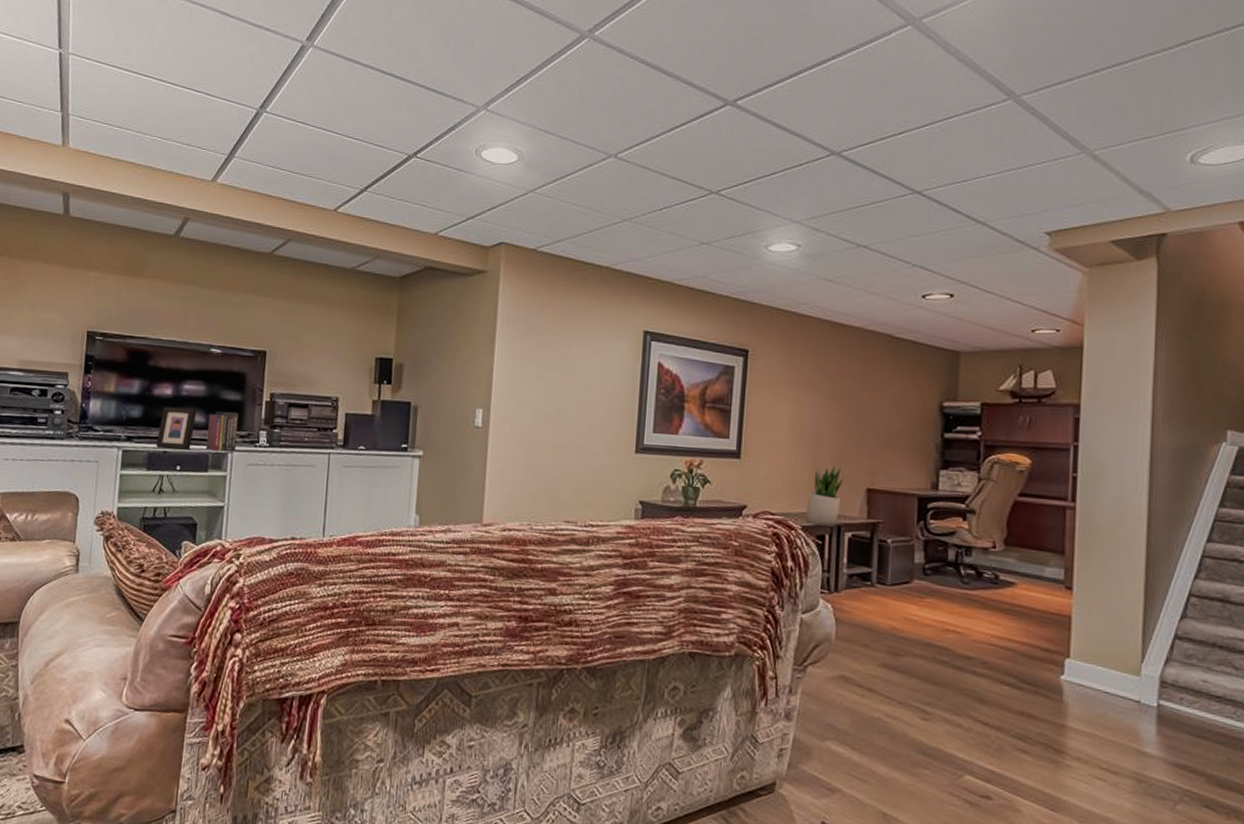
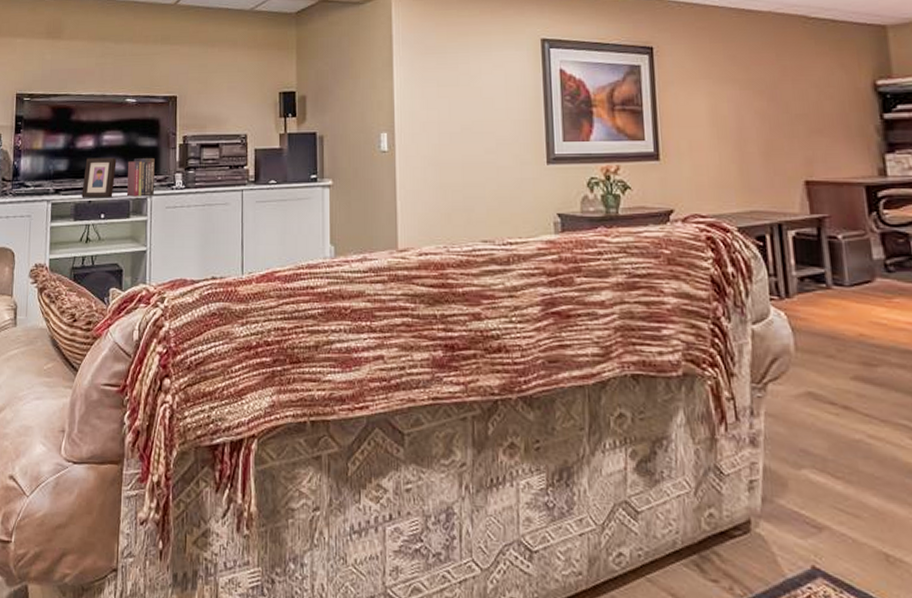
planter: present [805,465,843,528] -> none [739,159,778,227]

